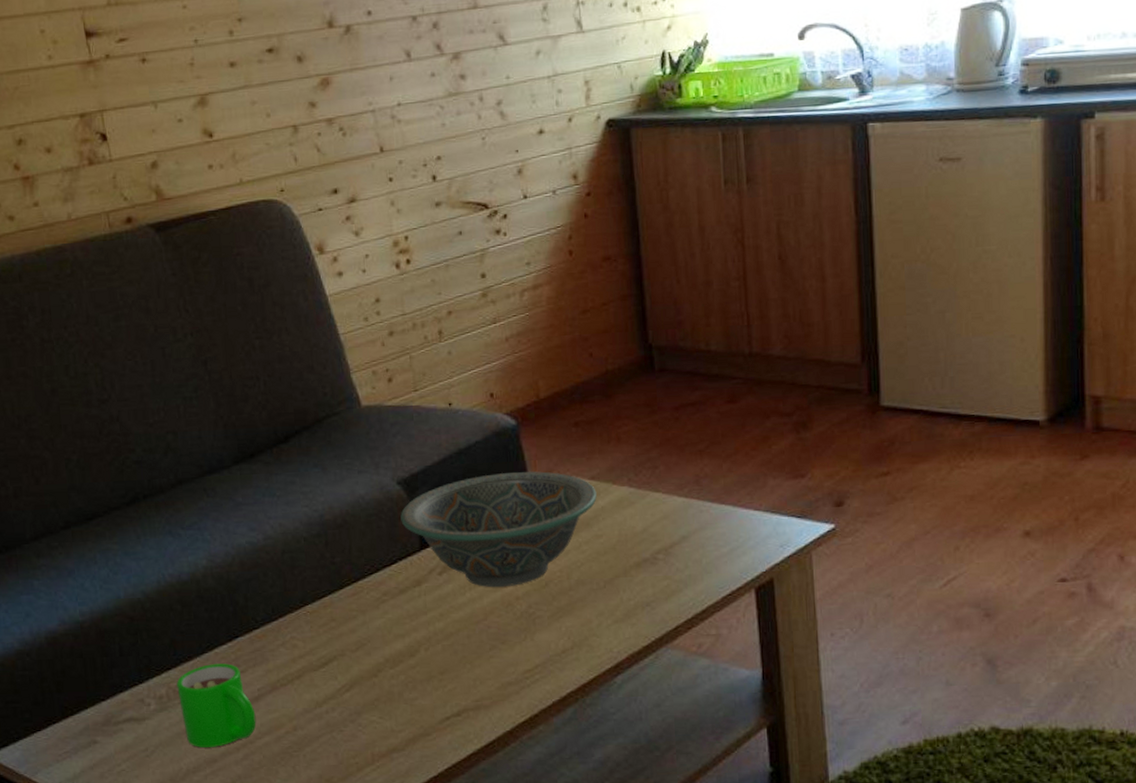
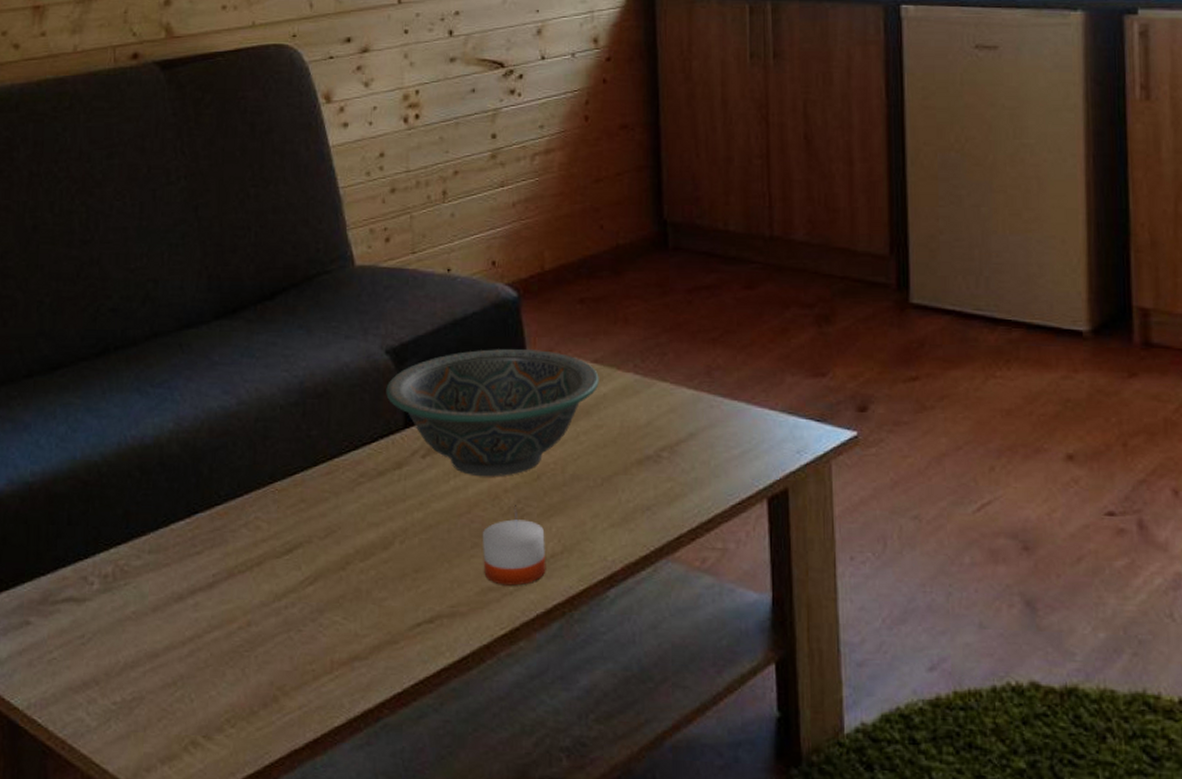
mug: present [176,663,256,747] -> none [125,541,207,639]
candle: none [498,616,559,680] -> present [482,512,546,586]

